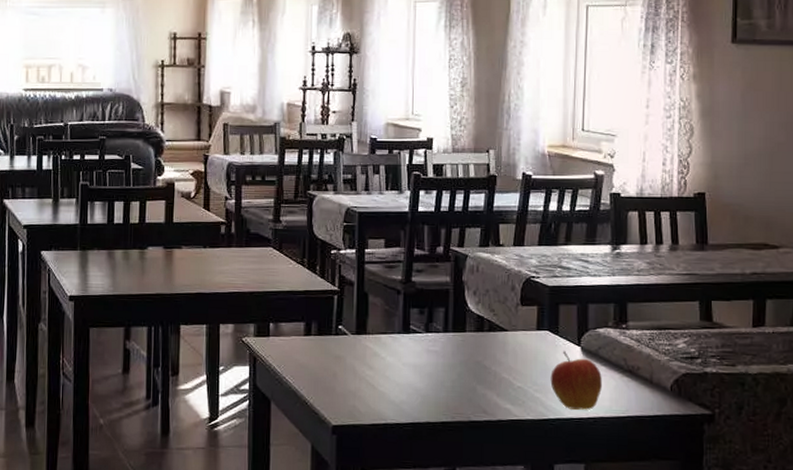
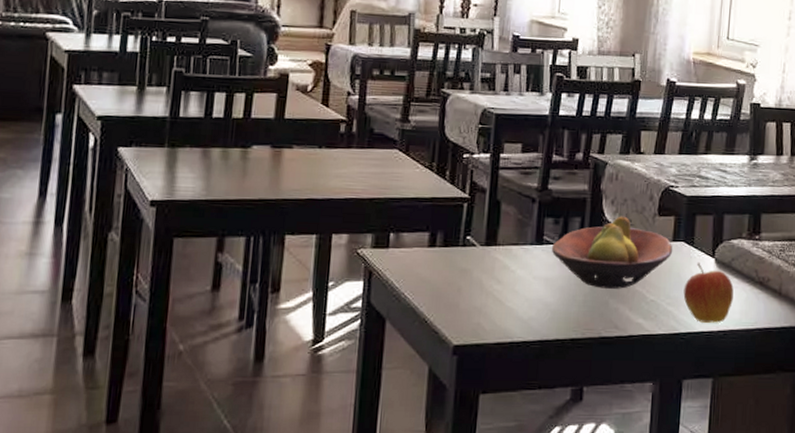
fruit bowl: none [418,306,538,376] -> present [551,216,673,289]

